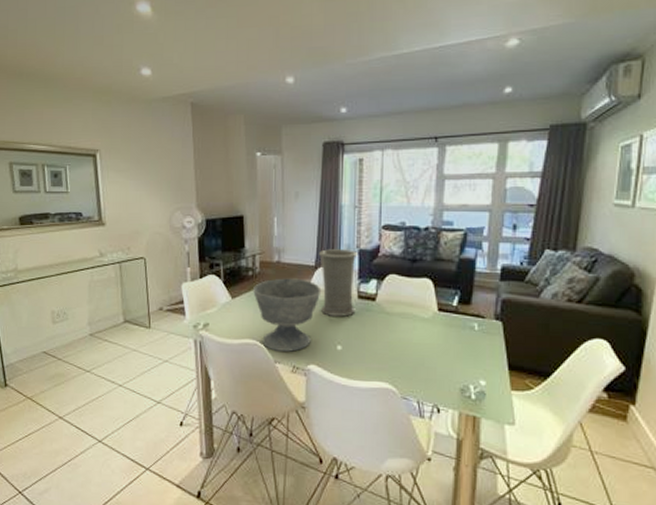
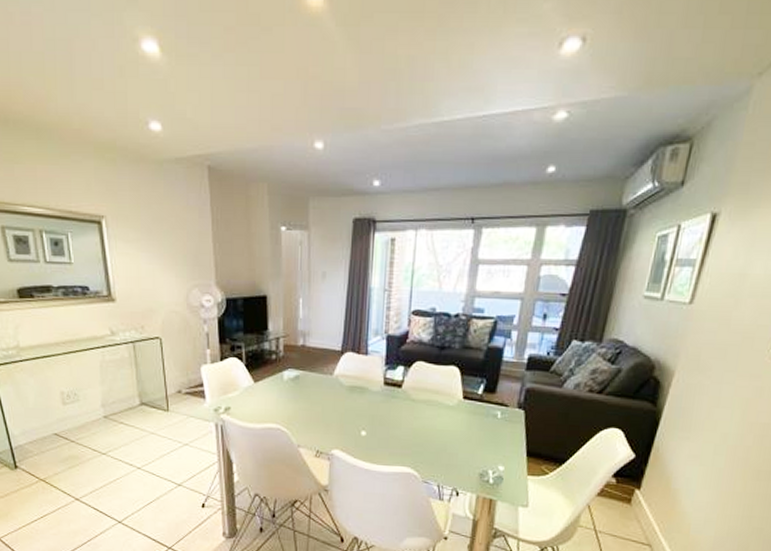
bowl: present [253,278,322,352] -> none [277,362,347,437]
vase: present [319,249,358,317] -> none [346,334,386,403]

